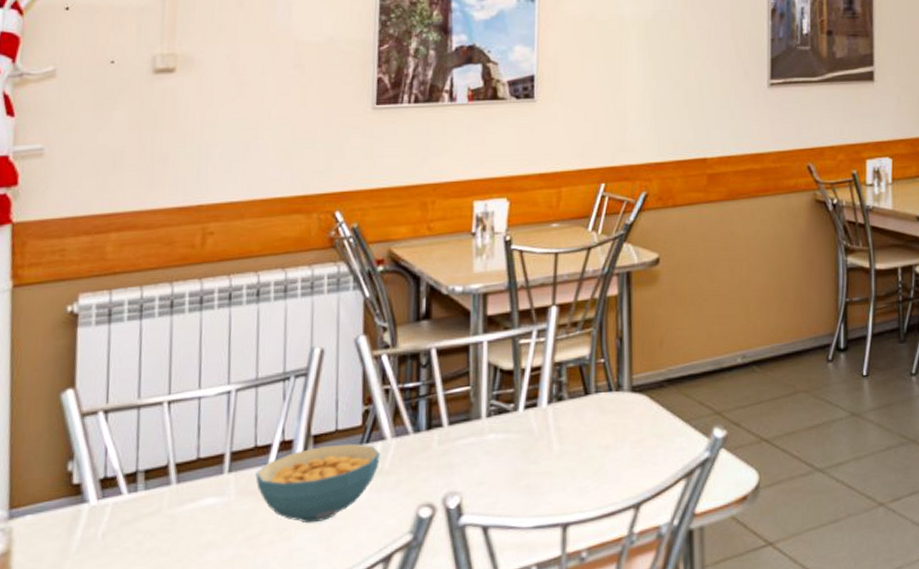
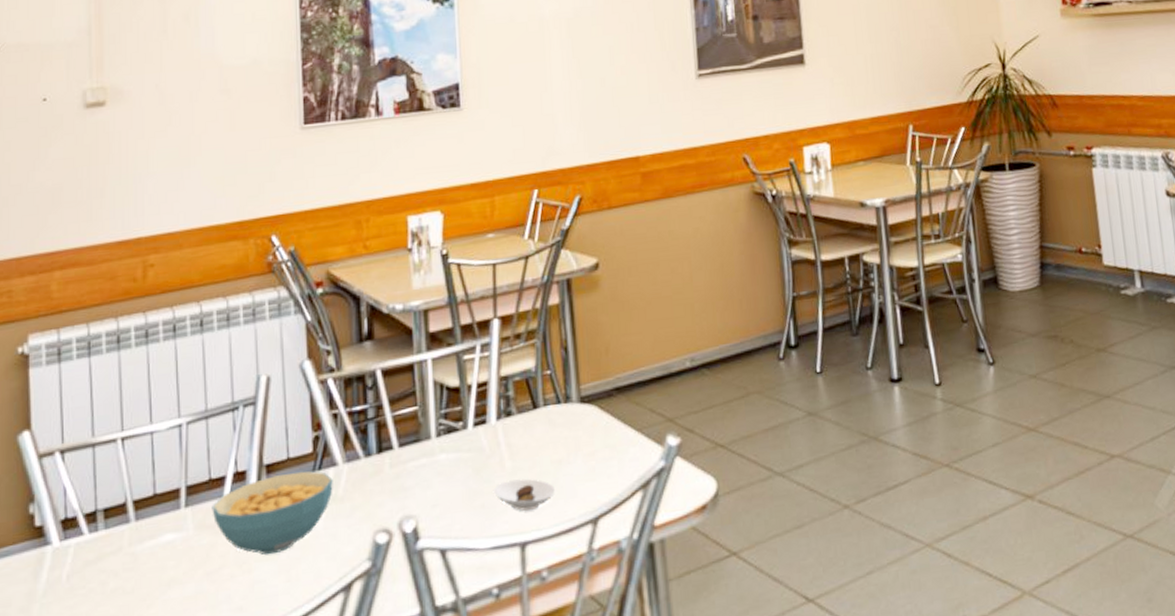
saucer: none [539,462,601,493] -> present [492,478,556,511]

